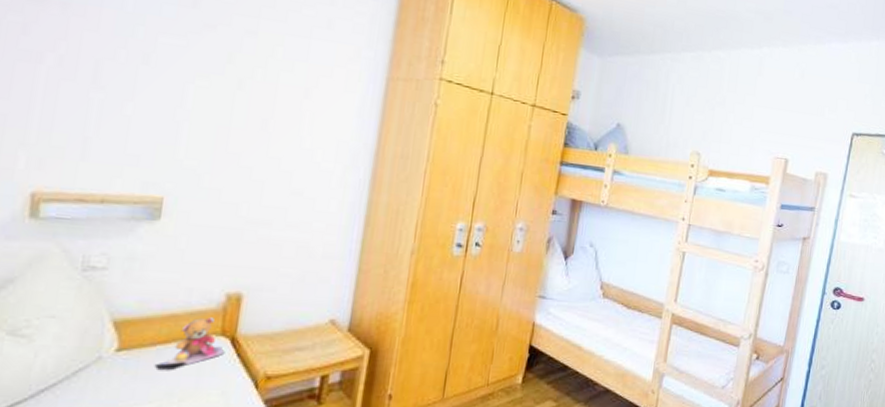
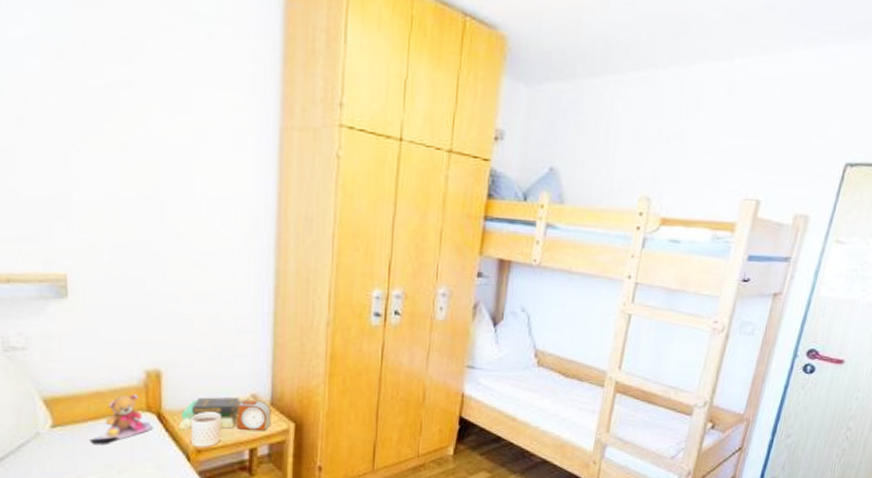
books: none [251,322,320,356] -> present [178,397,242,431]
mug: none [261,337,297,374] -> present [190,412,221,447]
alarm clock: none [311,325,348,356] -> present [237,400,271,430]

